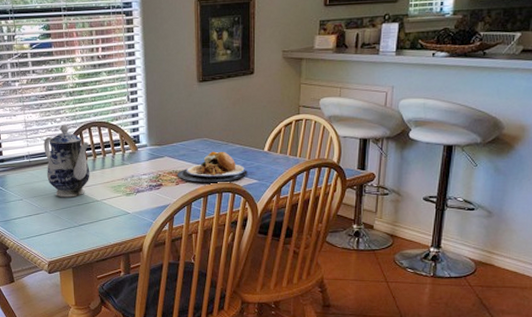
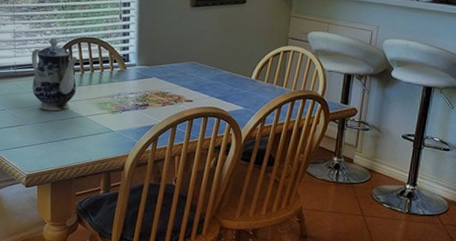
plate: present [178,151,247,182] -> none [165,75,234,106]

